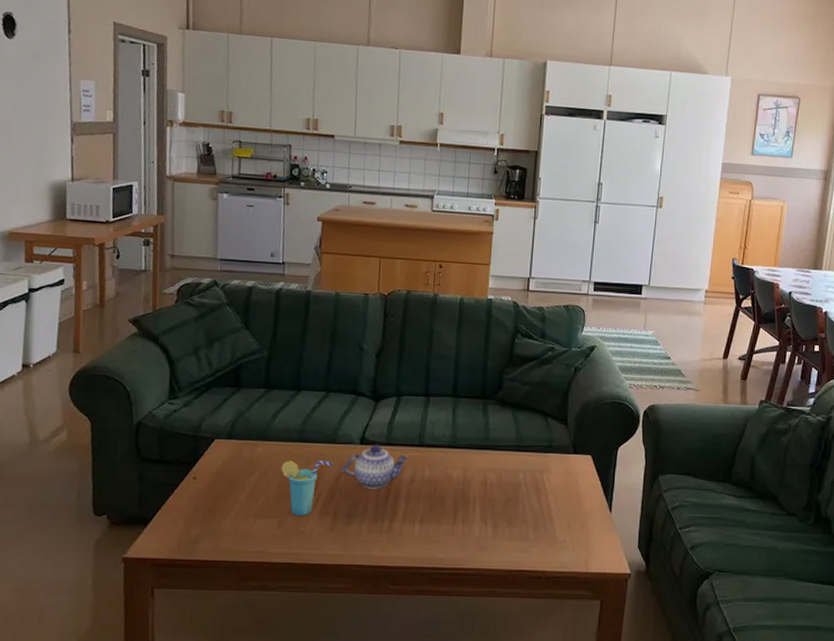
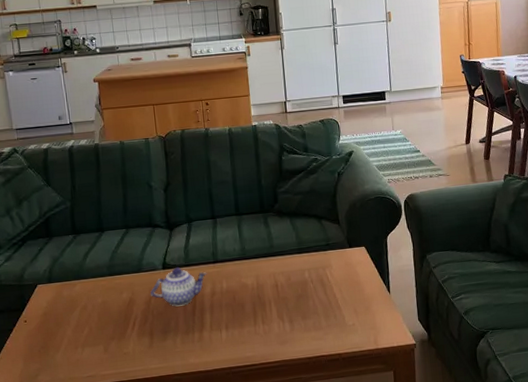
cup: present [281,460,333,516] -> none [98,288,143,340]

